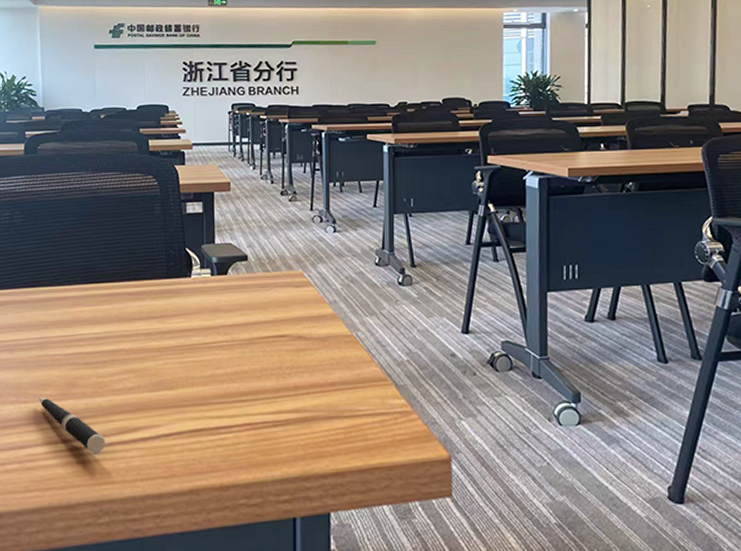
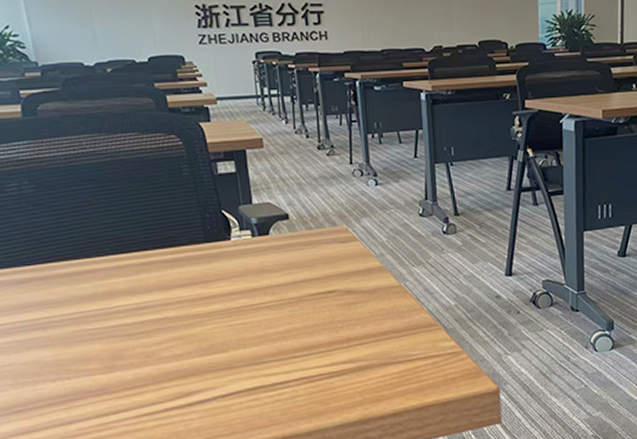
pen: present [38,397,105,454] -> none [81,371,161,421]

